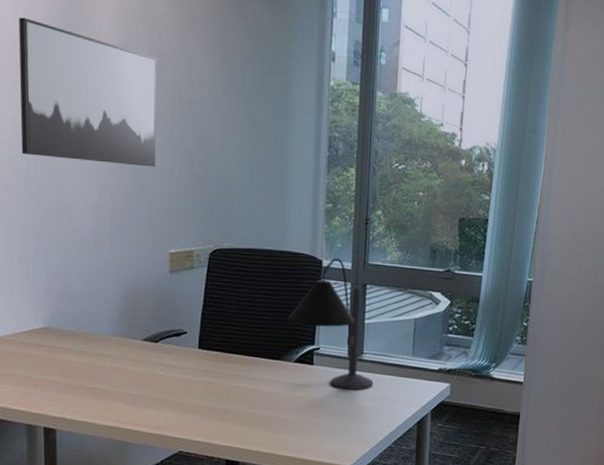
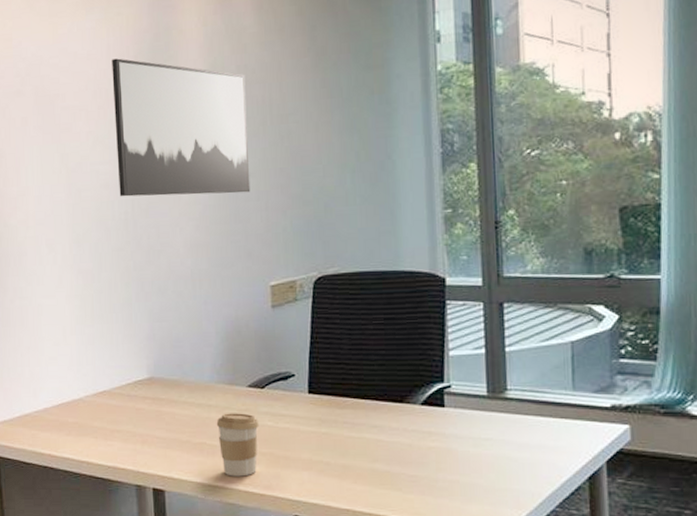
coffee cup: none [110,362,151,418] -> present [216,413,259,477]
desk lamp: present [288,258,374,390] -> none [409,273,524,436]

